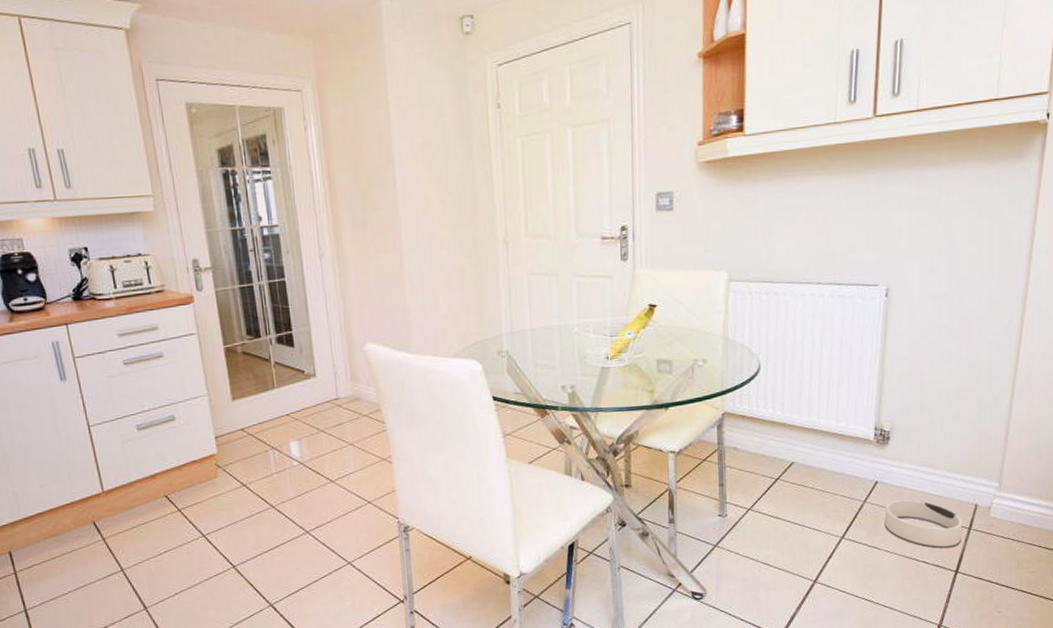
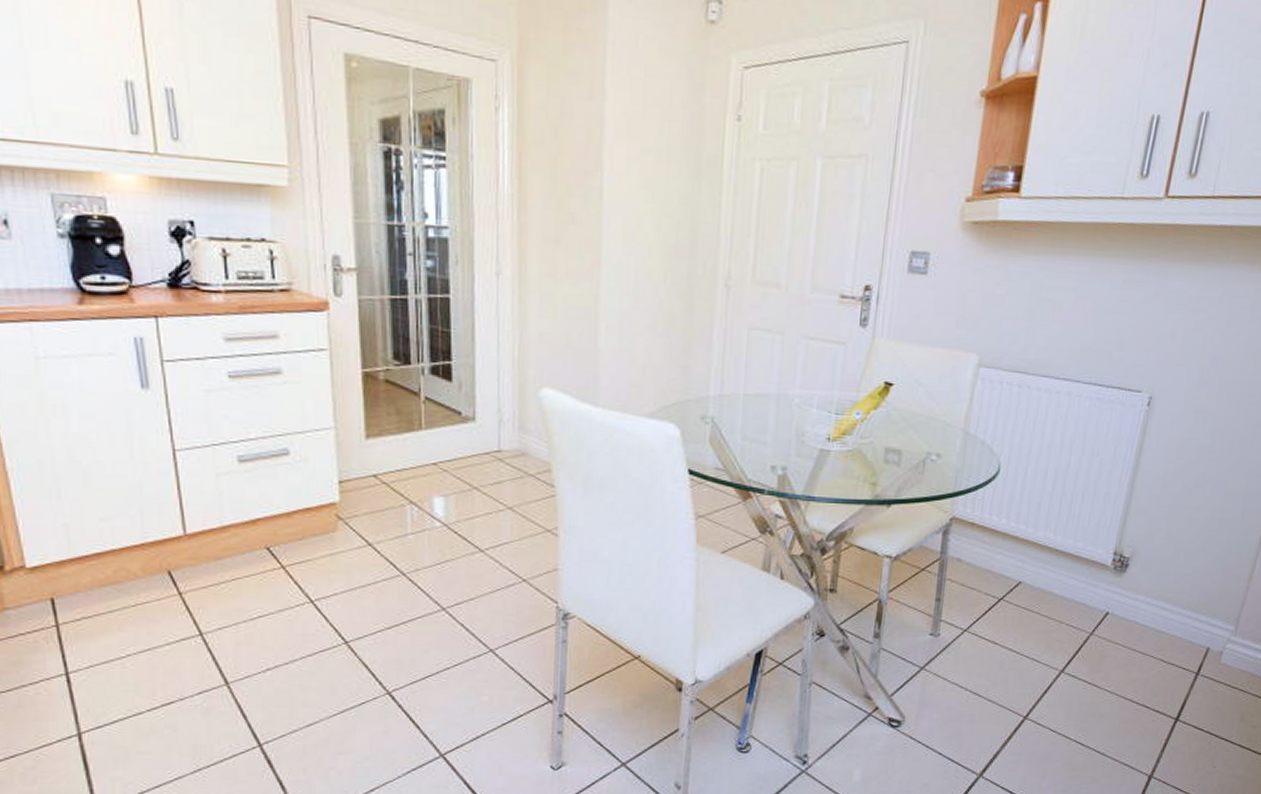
pet bowl: present [884,499,962,549] -> none [1108,635,1191,693]

